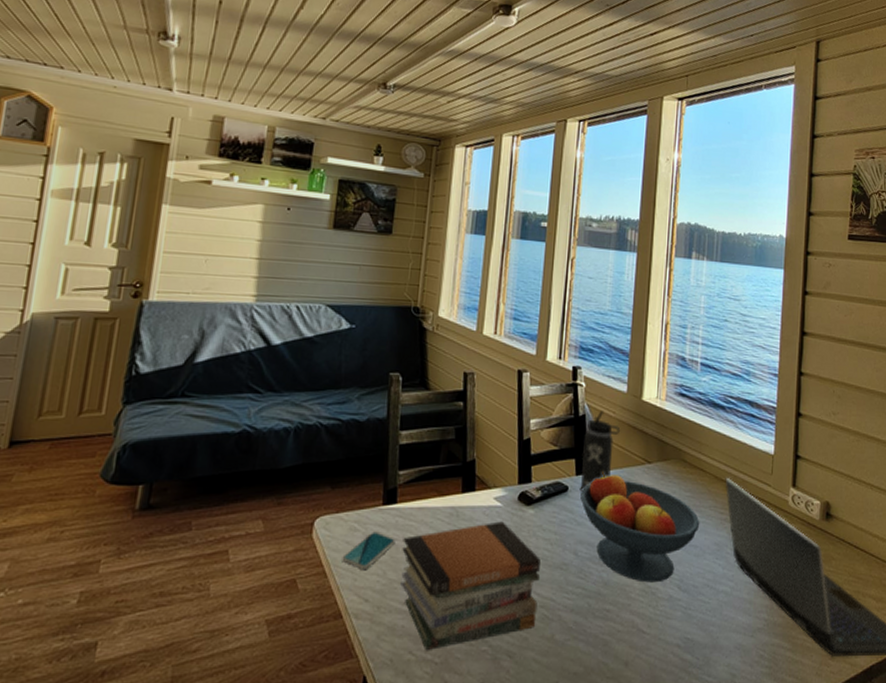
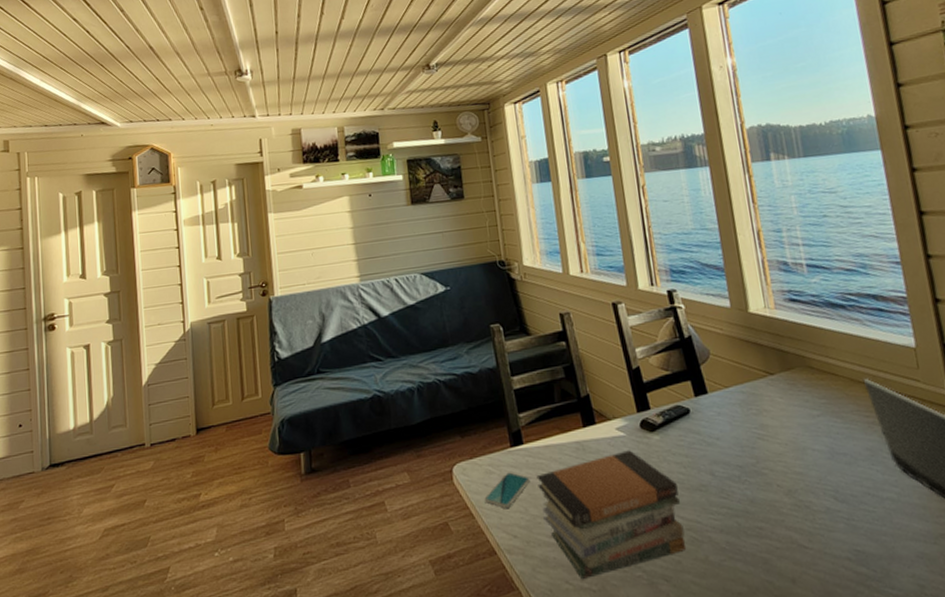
fruit bowl: present [580,472,700,583] -> none [704,390,845,497]
thermos bottle: present [581,411,621,492] -> none [694,329,733,412]

